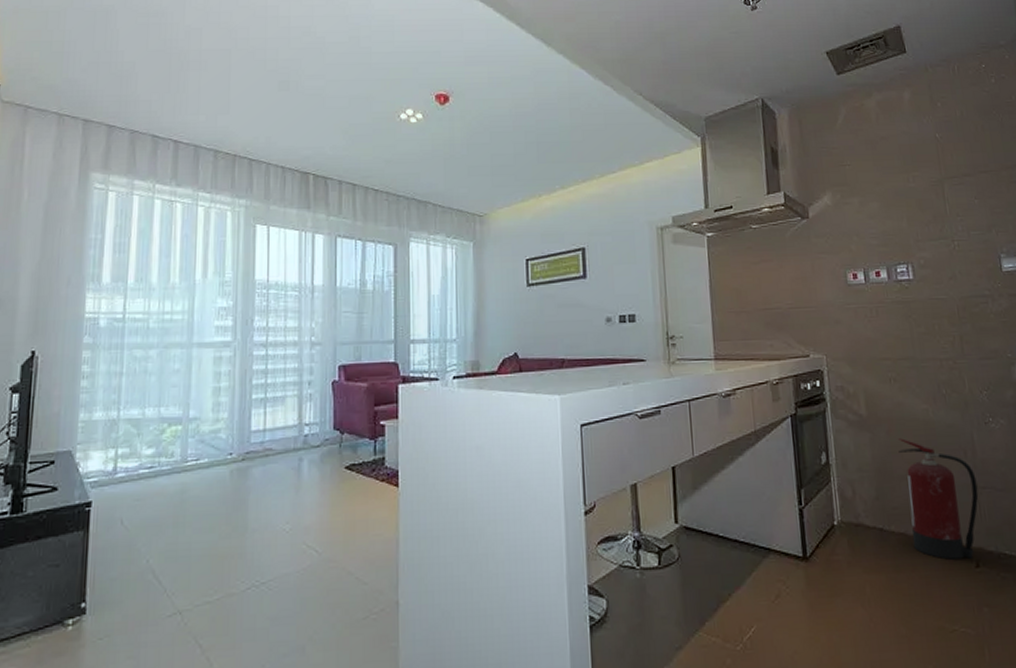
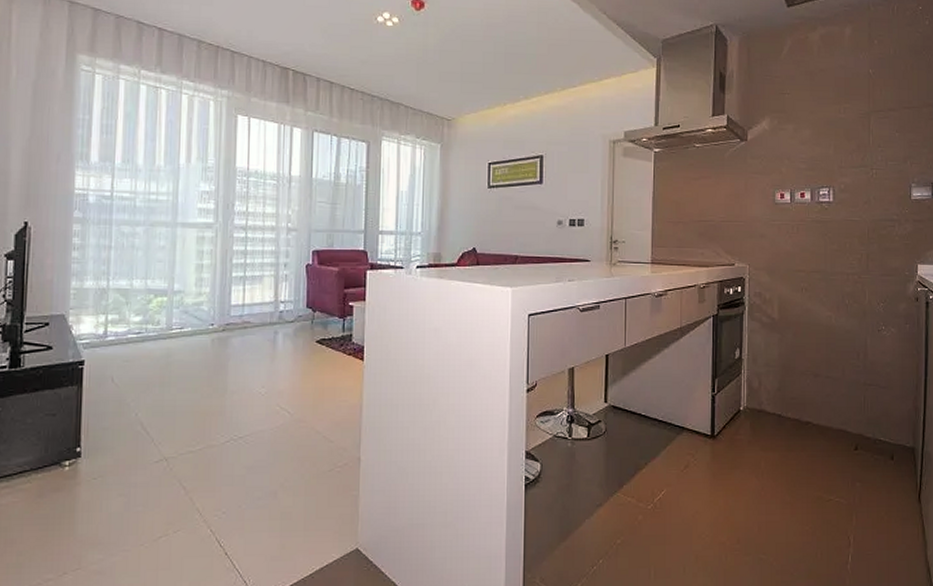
fire extinguisher: present [898,438,979,560] -> none [802,340,865,443]

